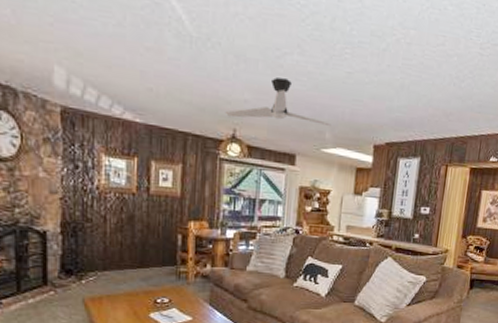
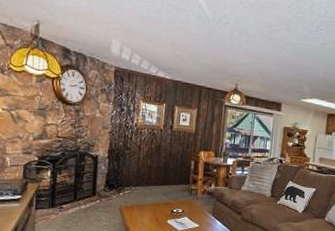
ceiling fan: present [226,77,331,126] -> none [231,47,309,82]

